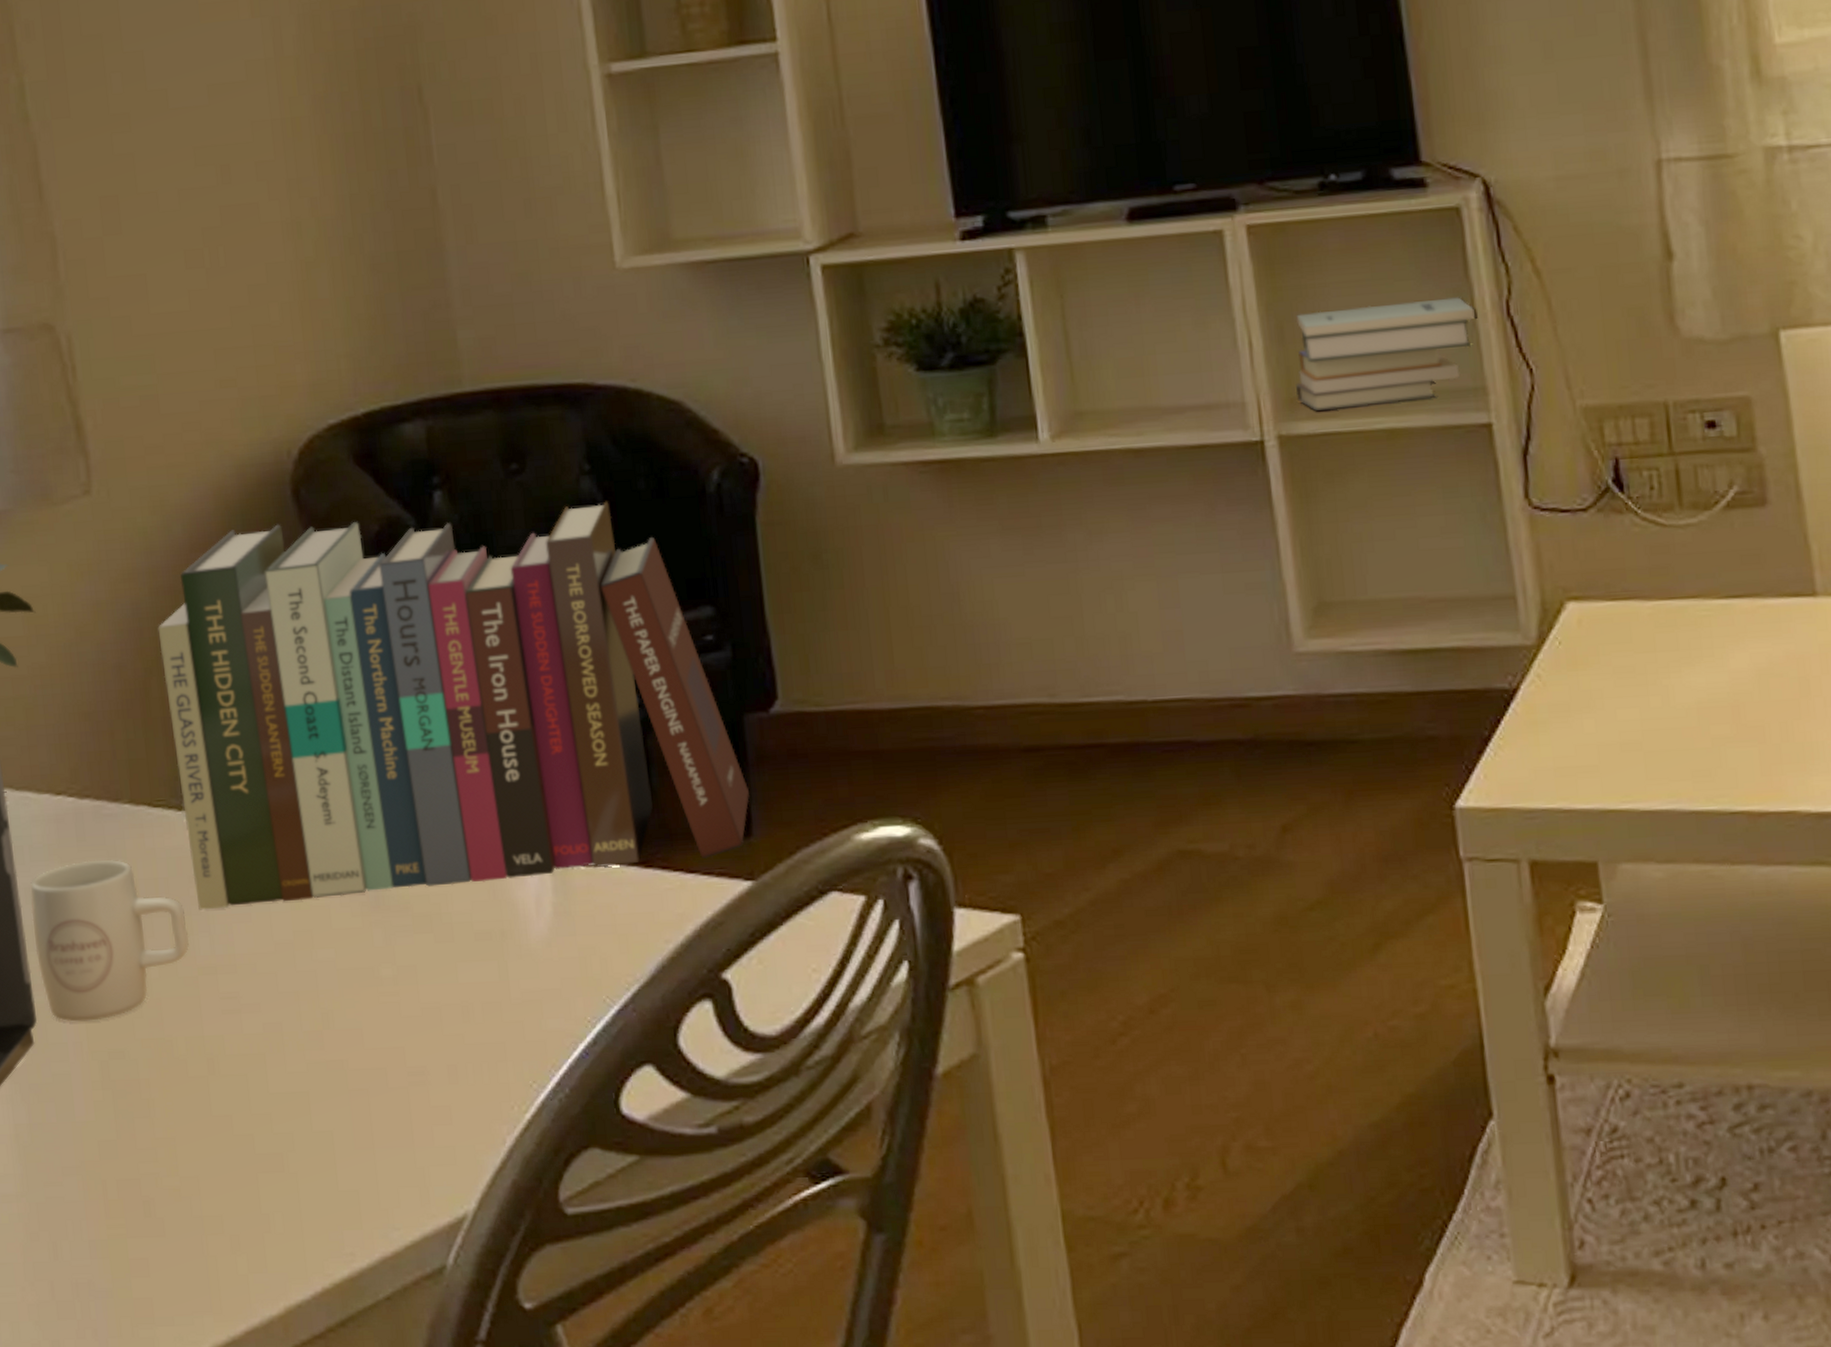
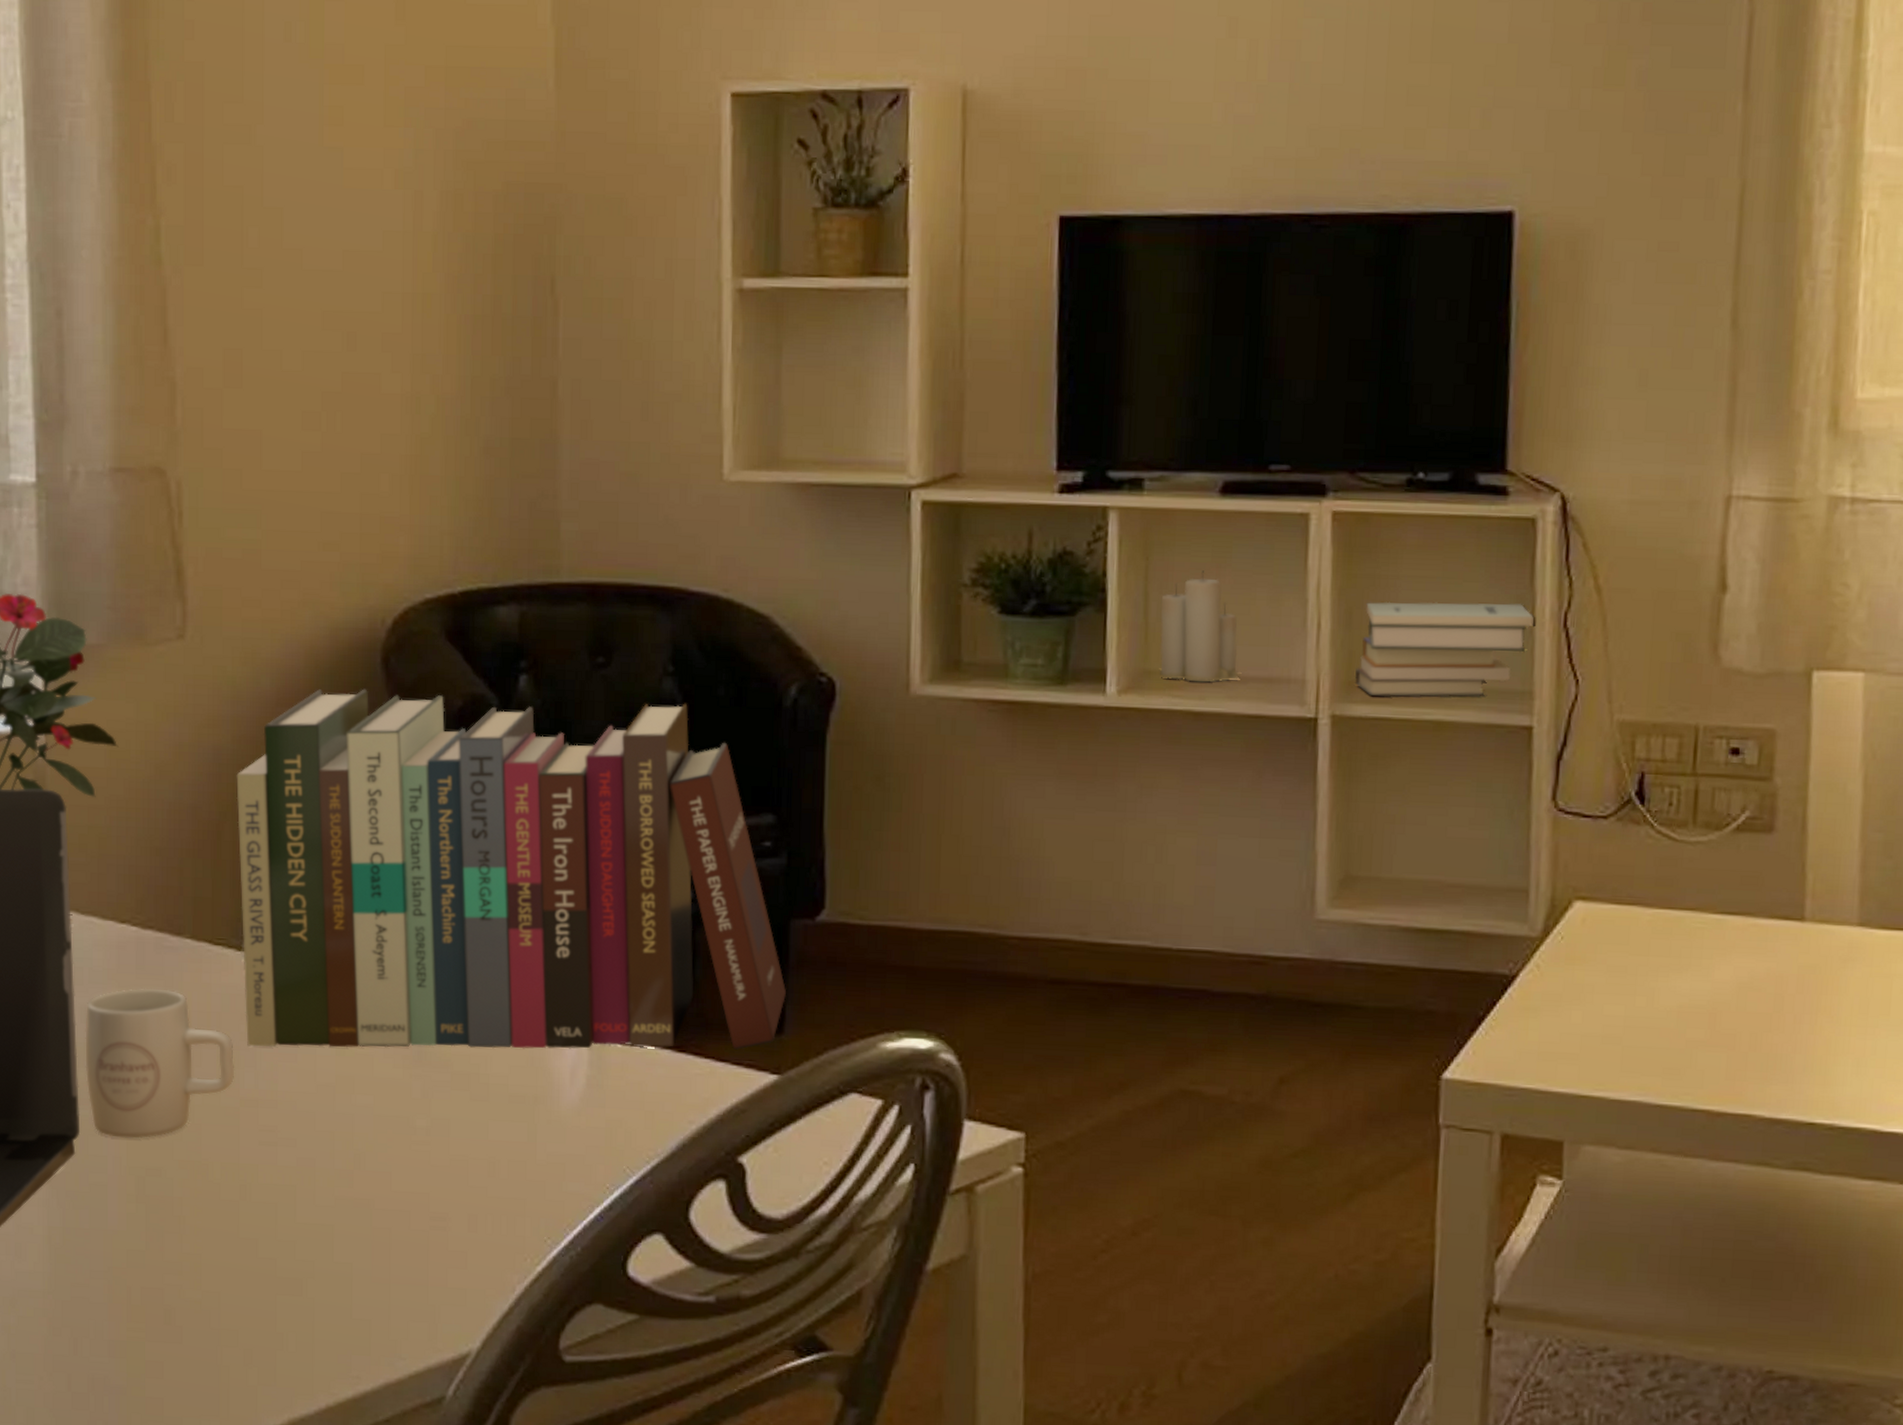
candle: none [1082,302,1176,419] -> present [1160,570,1240,682]

